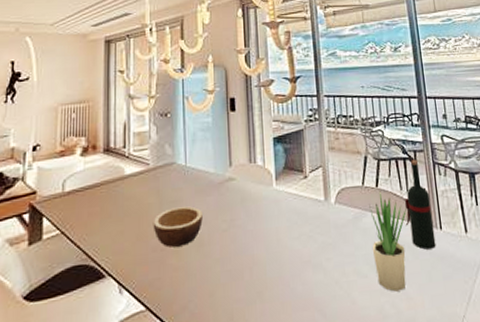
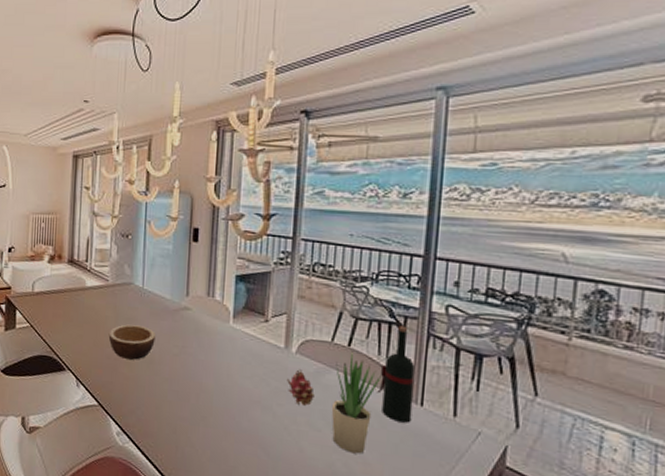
fruit: none [331,218,357,255] -> present [287,369,315,406]

